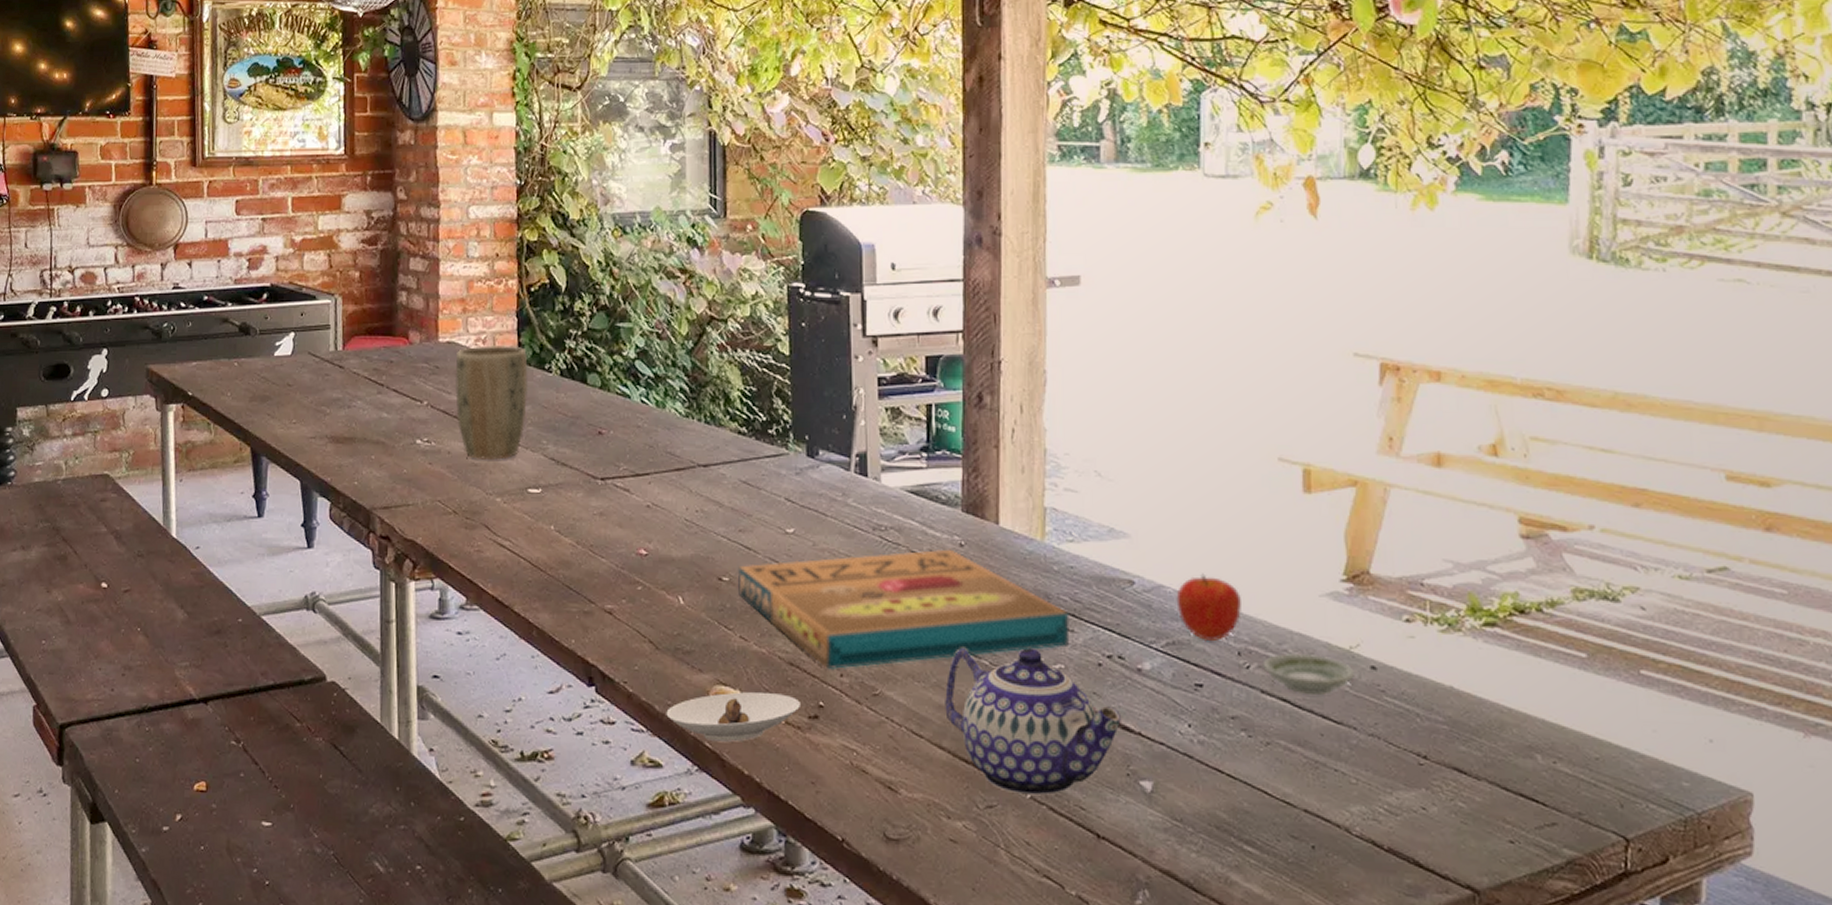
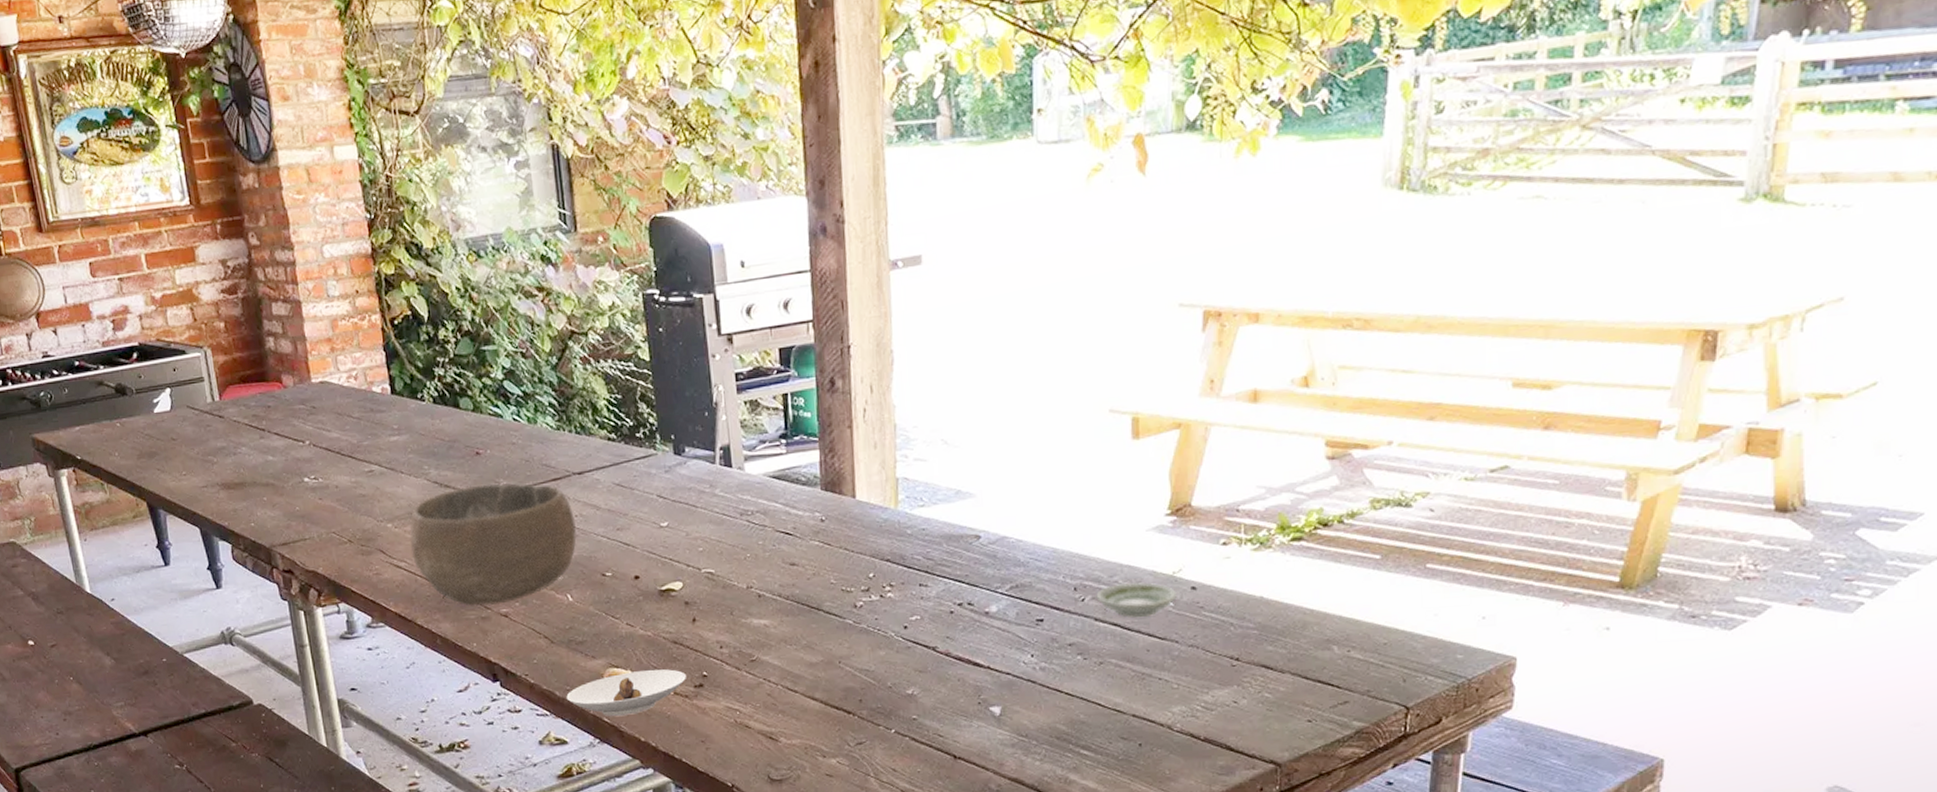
plant pot: present [455,345,529,460] -> none [331,378,406,490]
bowl: none [517,466,695,599] -> present [409,483,577,606]
pizza box: present [737,549,1070,670] -> none [618,525,924,644]
teapot: present [945,648,1121,796] -> none [815,604,972,730]
fruit: present [1176,573,1242,642] -> none [1018,522,1077,582]

